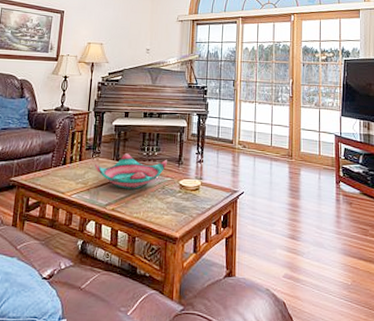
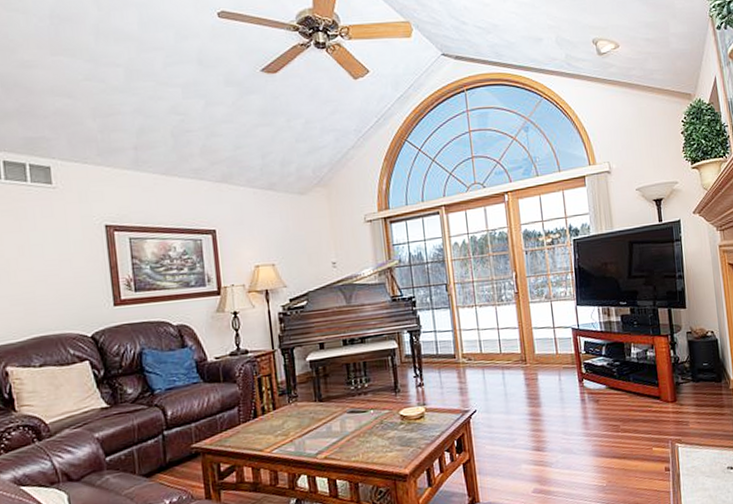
decorative bowl: present [94,153,167,189] -> none [292,389,381,433]

